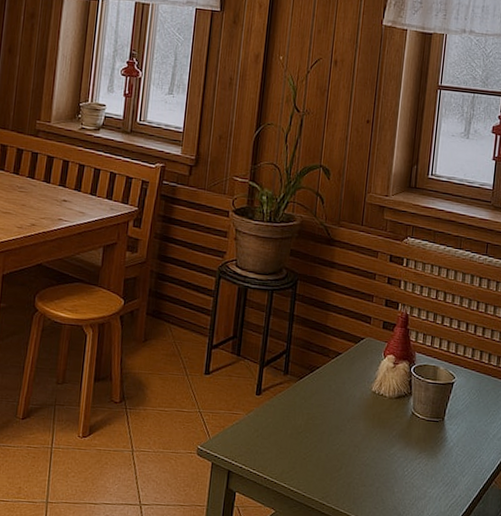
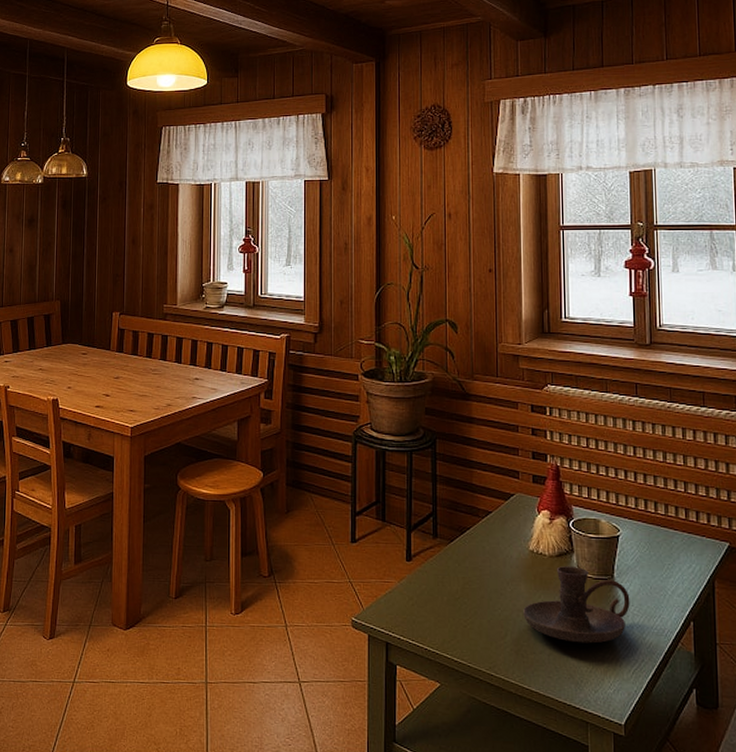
candle holder: none [359,407,456,479] -> present [523,566,630,644]

